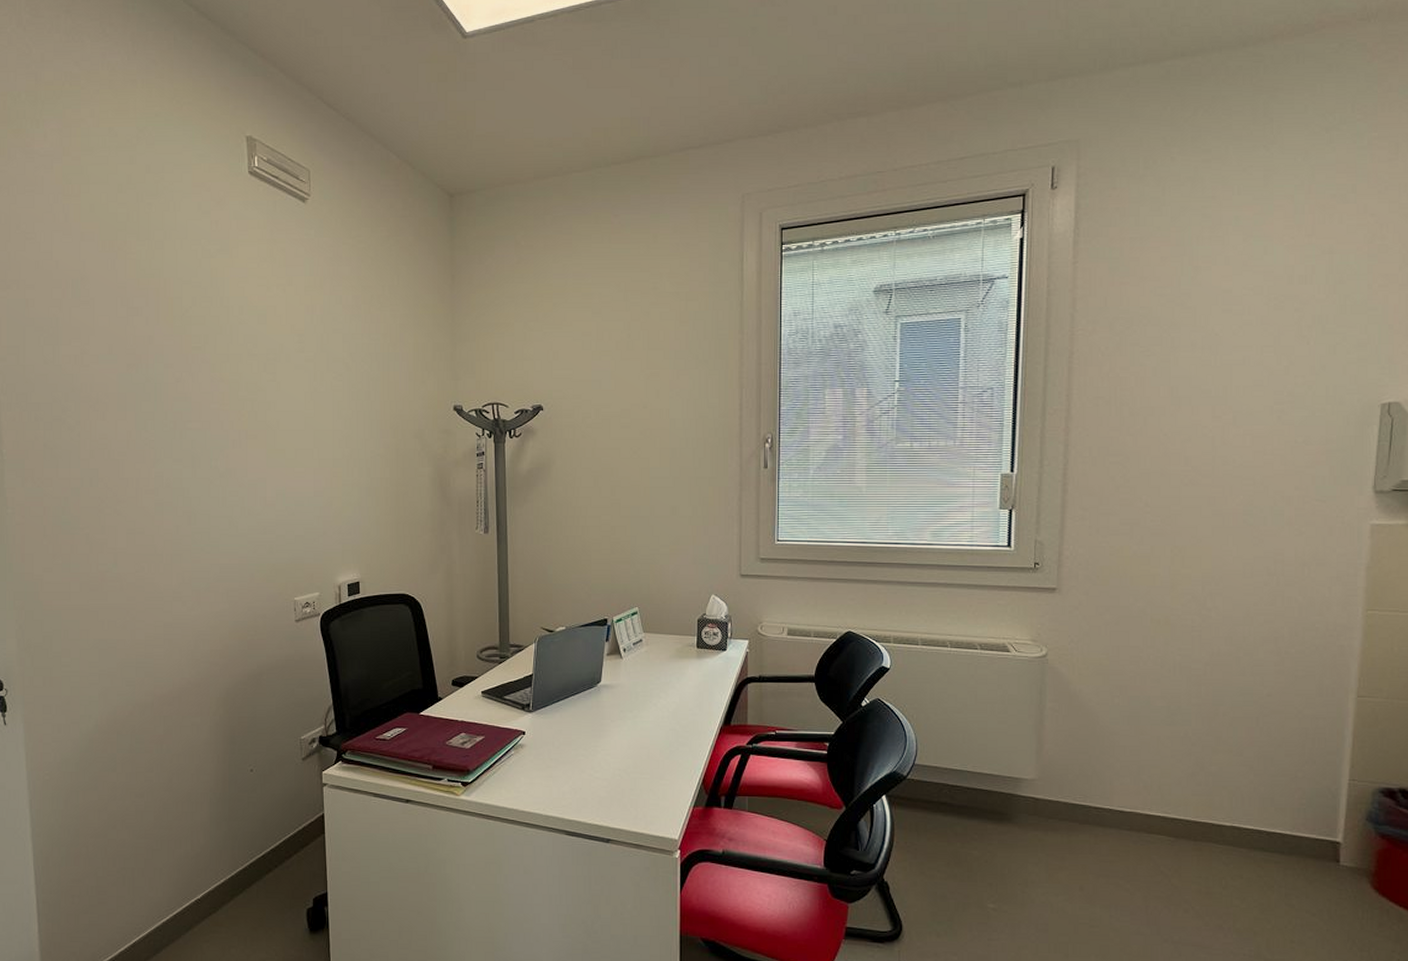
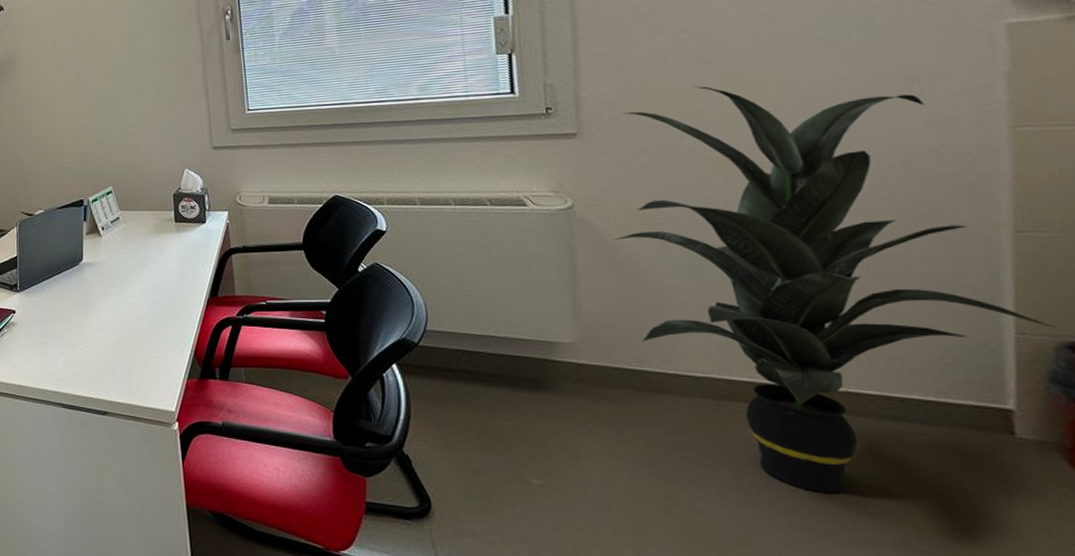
indoor plant: none [1075,555,1376,913] -> present [613,86,1057,494]

